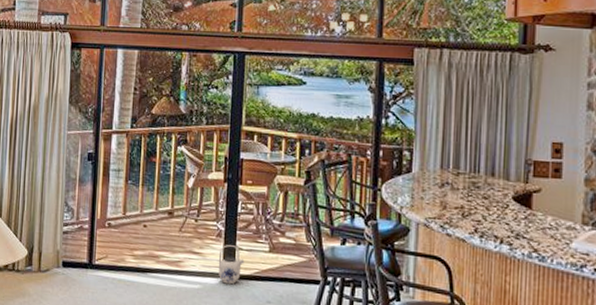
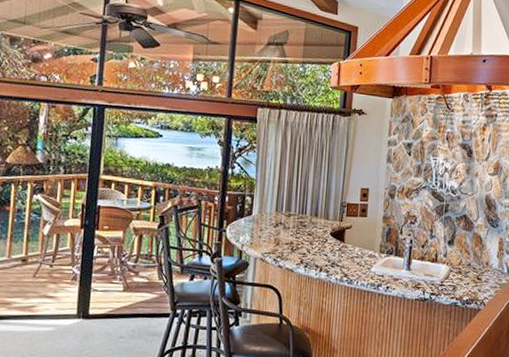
teapot: present [218,245,245,285] -> none [72,287,99,324]

